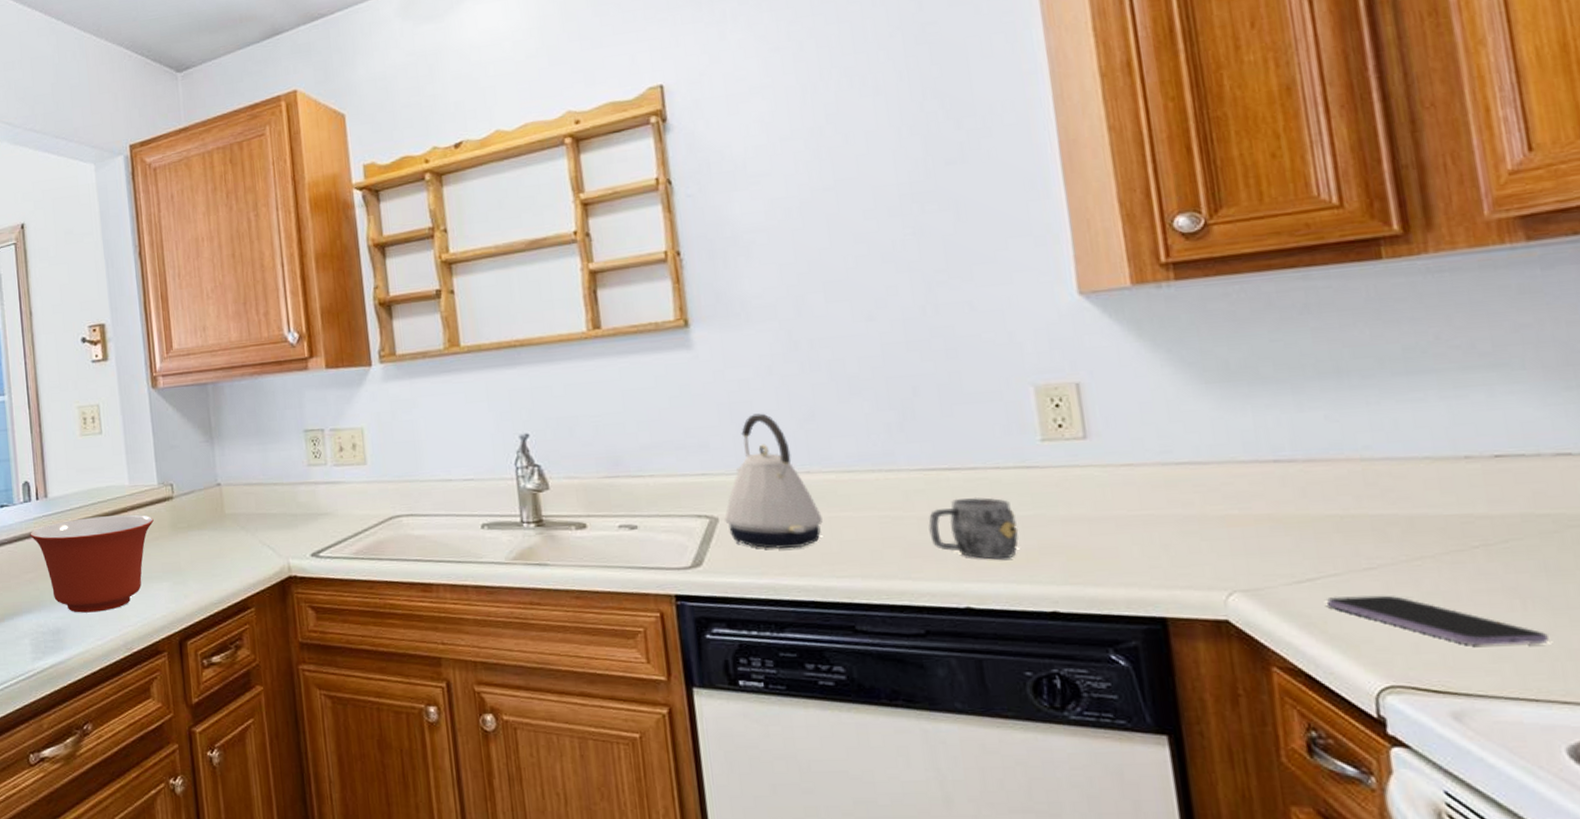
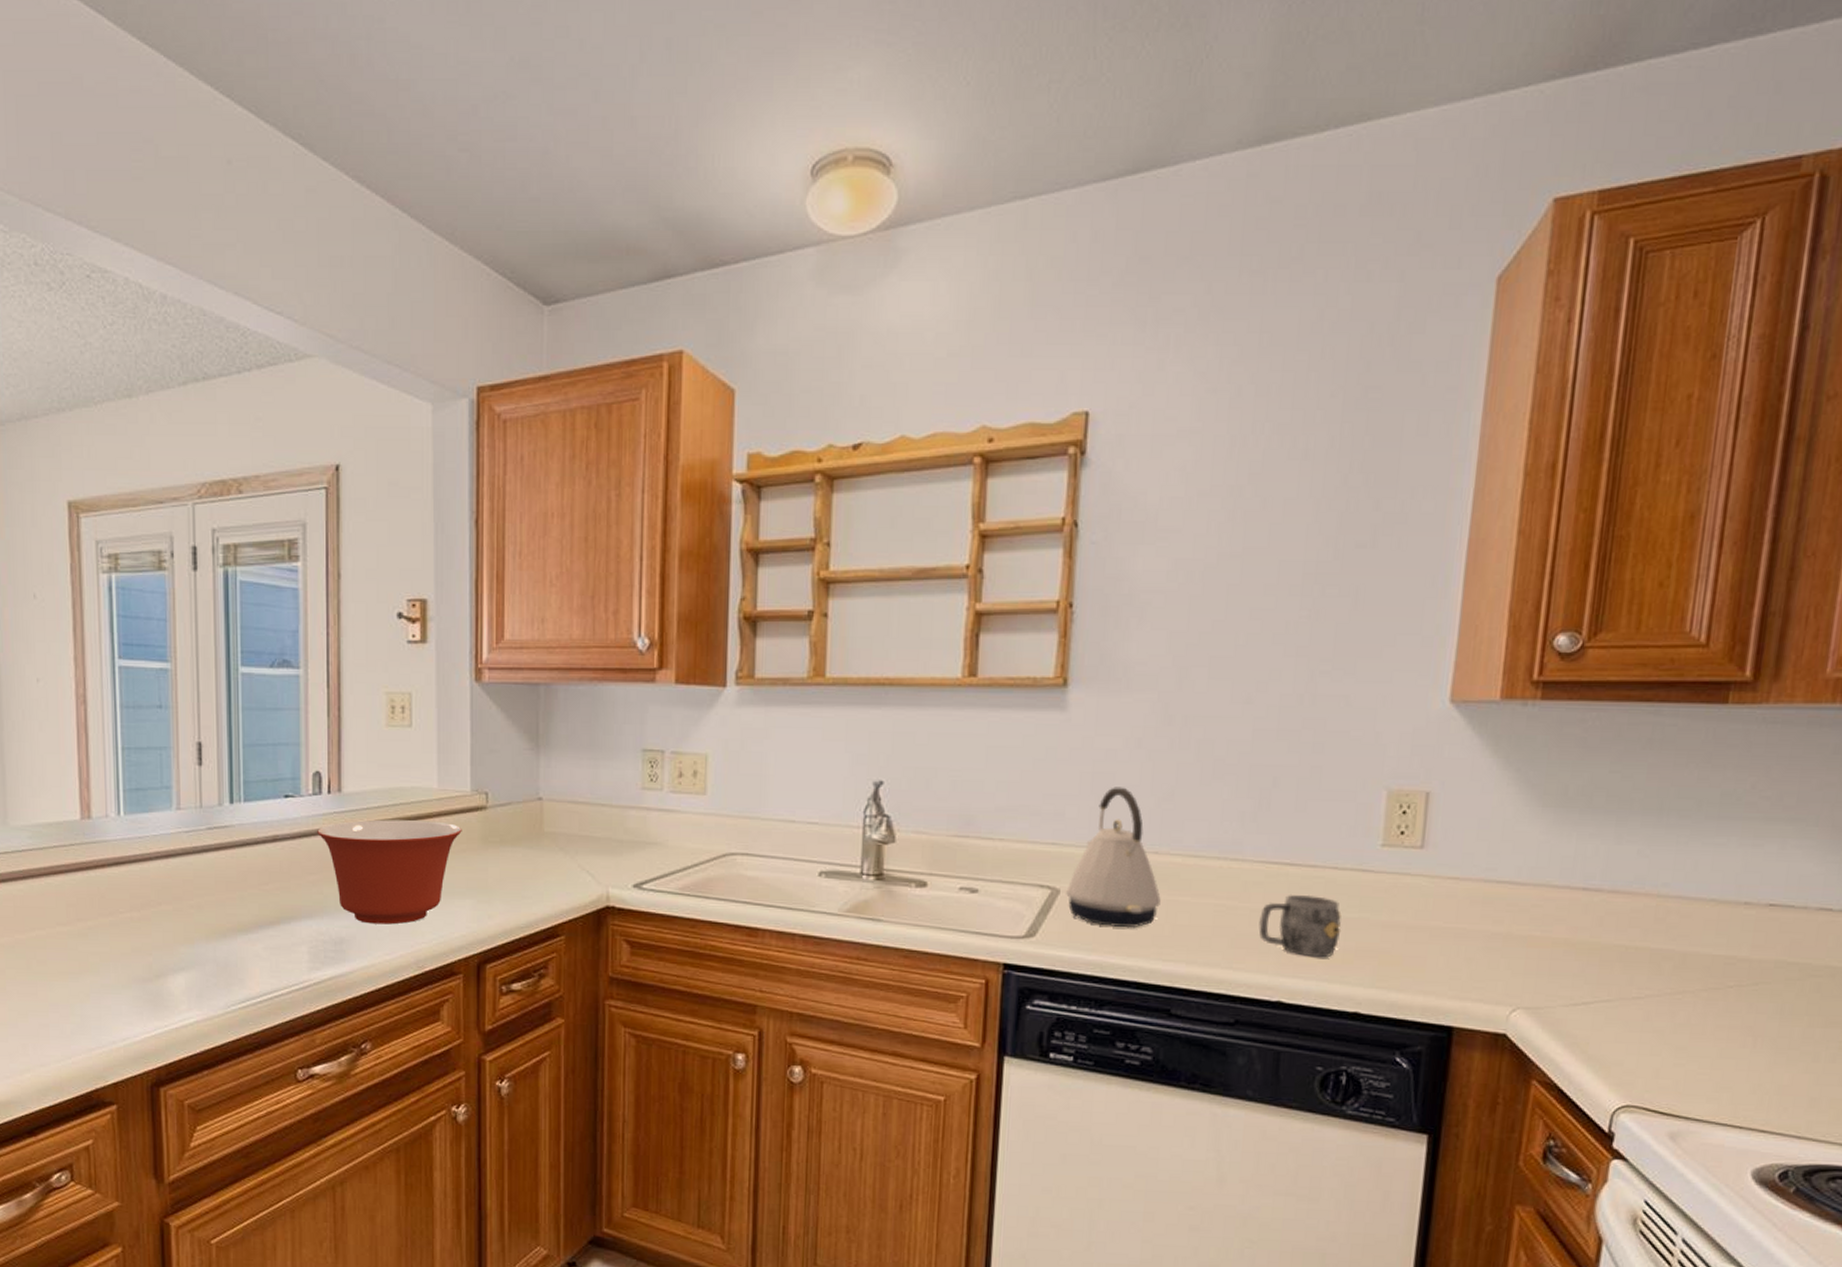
smartphone: present [1327,595,1549,646] -> none [1594,1020,1766,1079]

